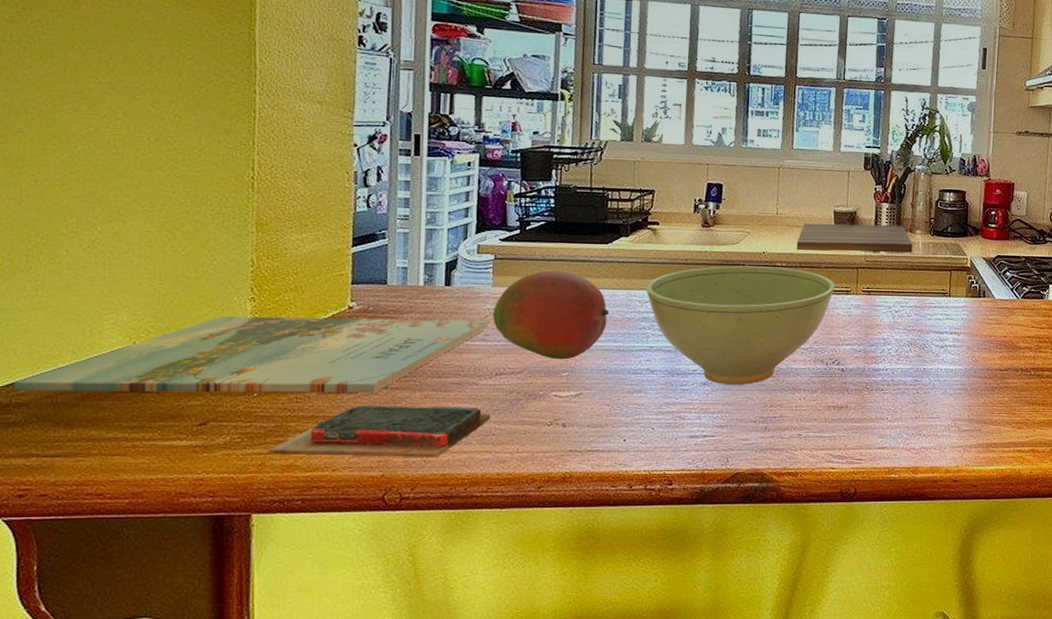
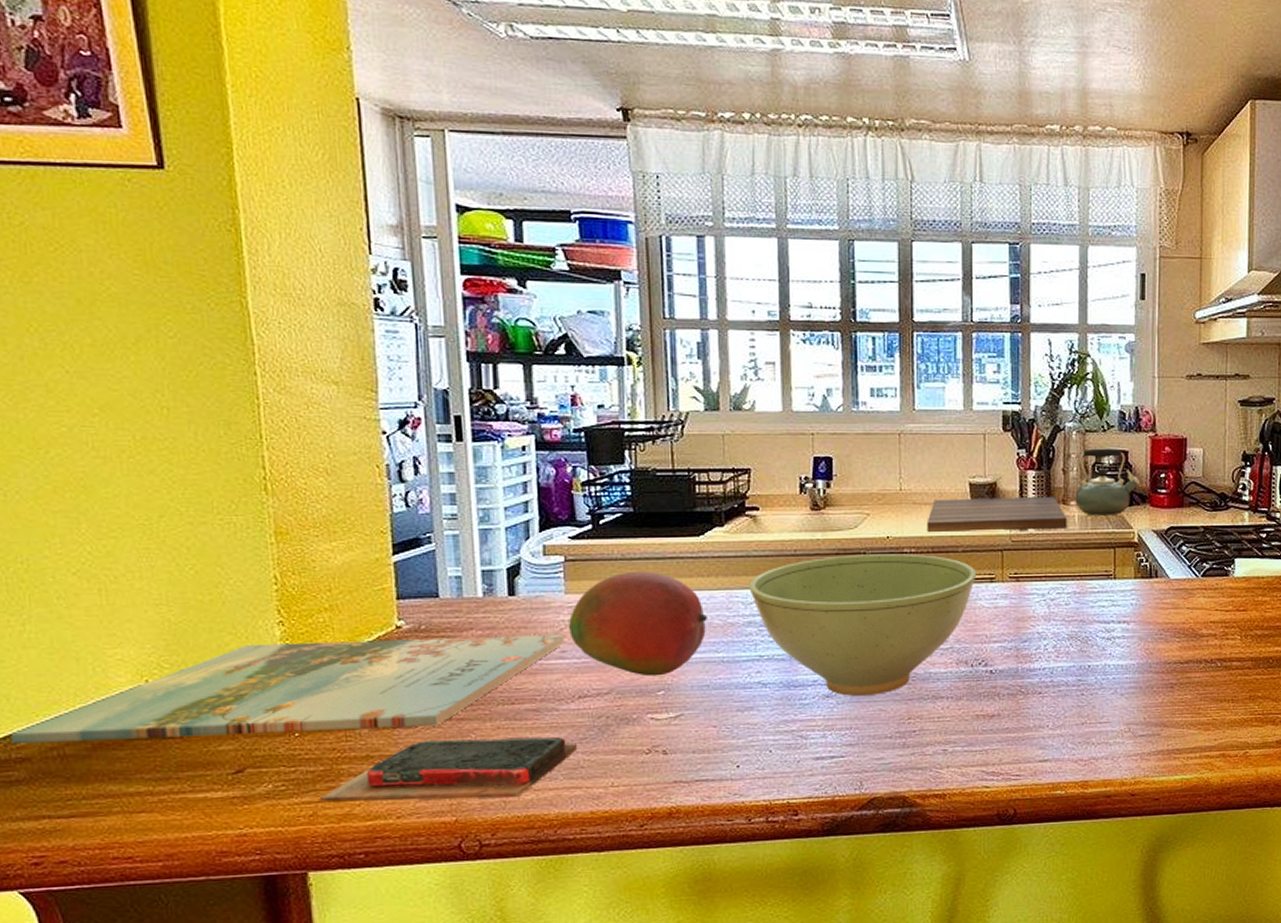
kettle: none [920,187,975,244] -> present [1075,448,1141,516]

